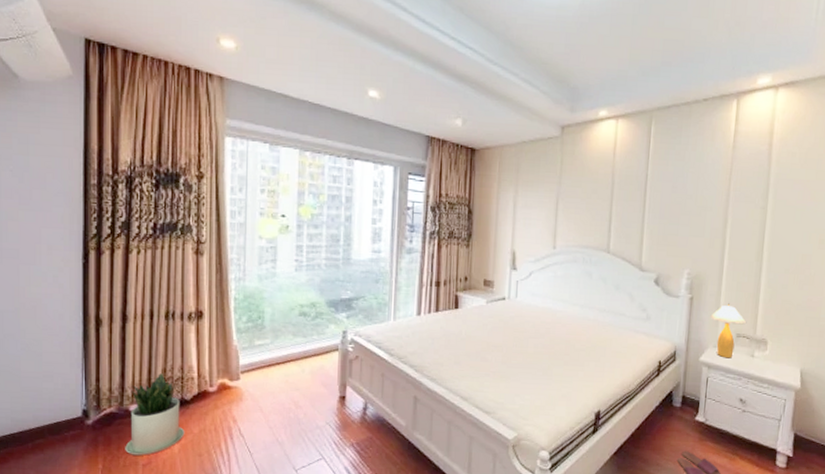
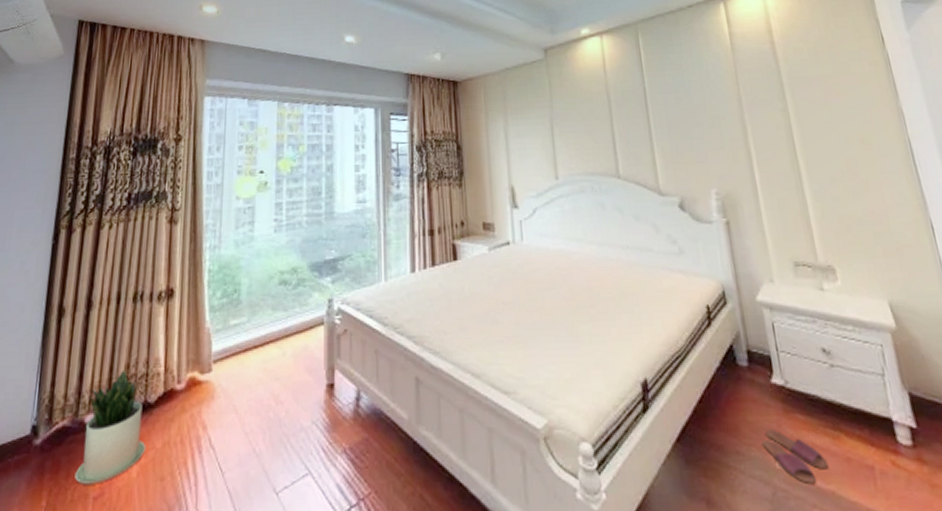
table lamp: present [710,303,747,359] -> none [755,225,803,295]

